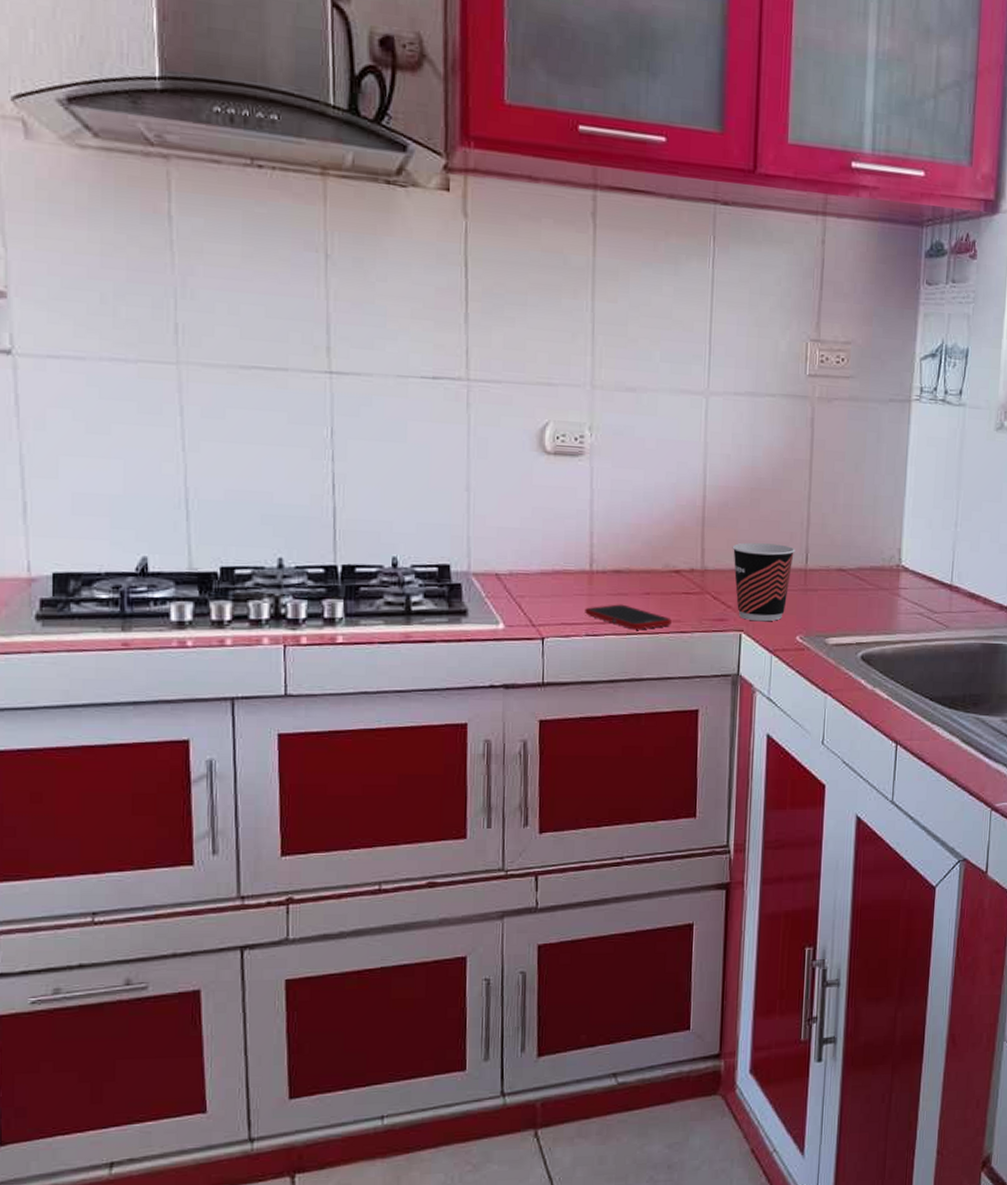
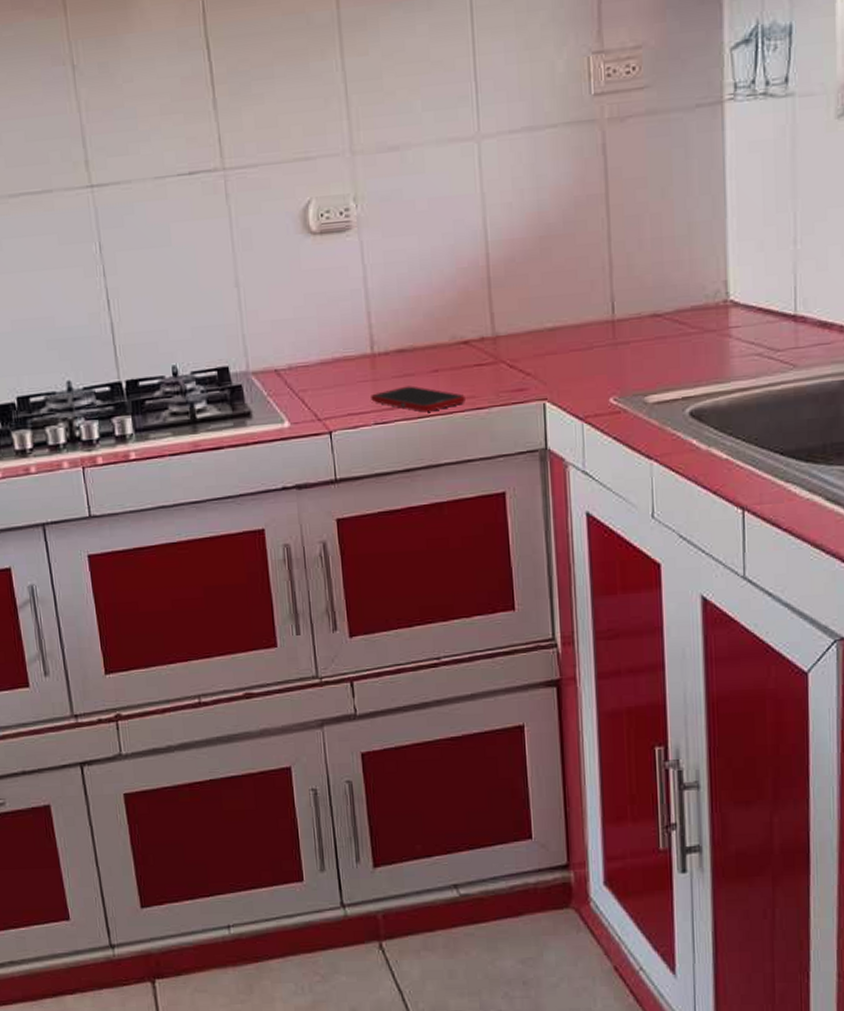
cup: present [732,542,796,622] -> none [524,295,599,387]

